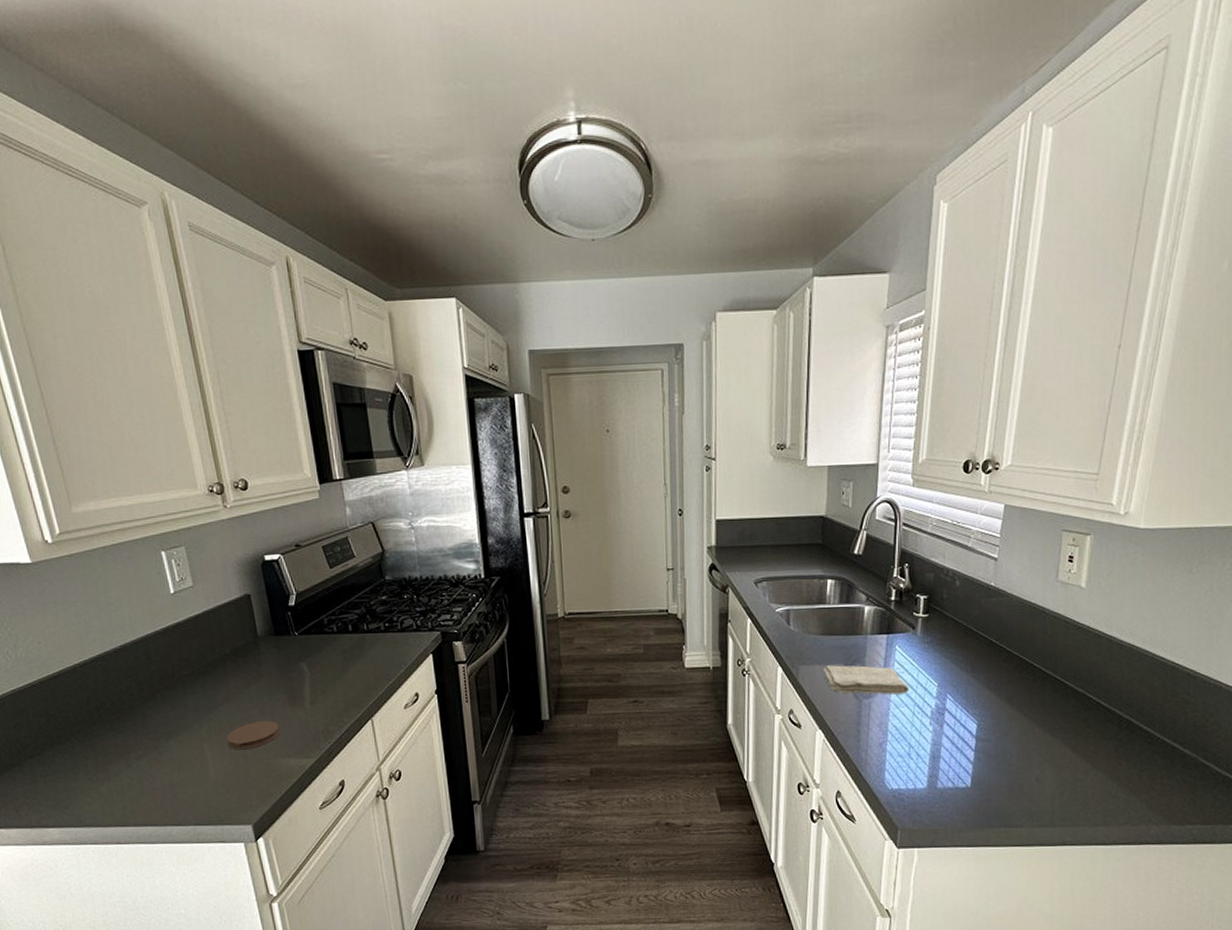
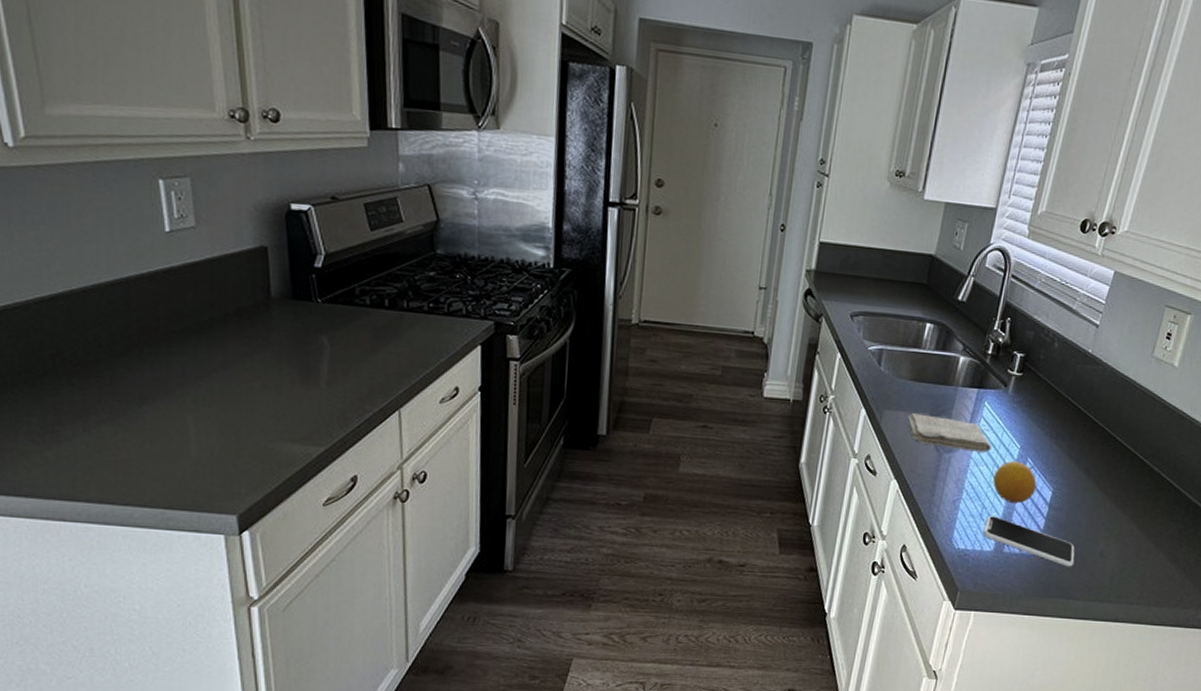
coaster: present [227,720,280,750] -> none [217,396,285,428]
smartphone: none [914,754,1011,796] -> present [983,516,1075,567]
fruit: none [916,699,960,740] -> present [993,461,1037,504]

